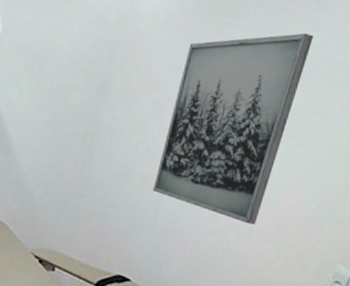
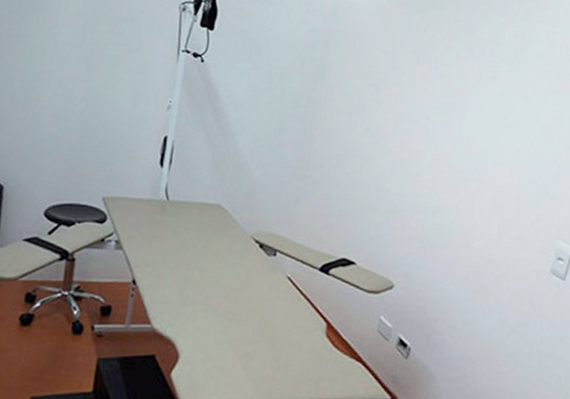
wall art: present [153,33,313,224] -> none [373,24,511,203]

